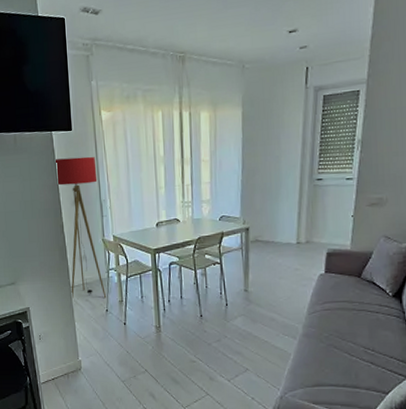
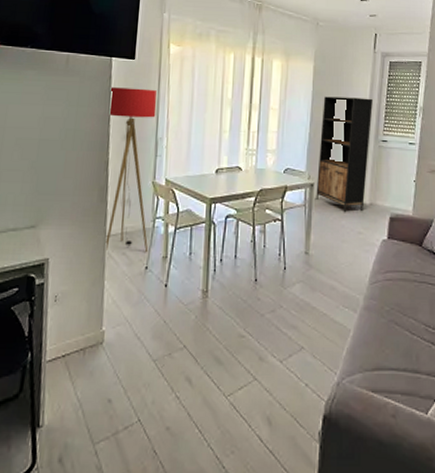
bookshelf: none [251,137,306,252] -> present [316,96,373,213]

